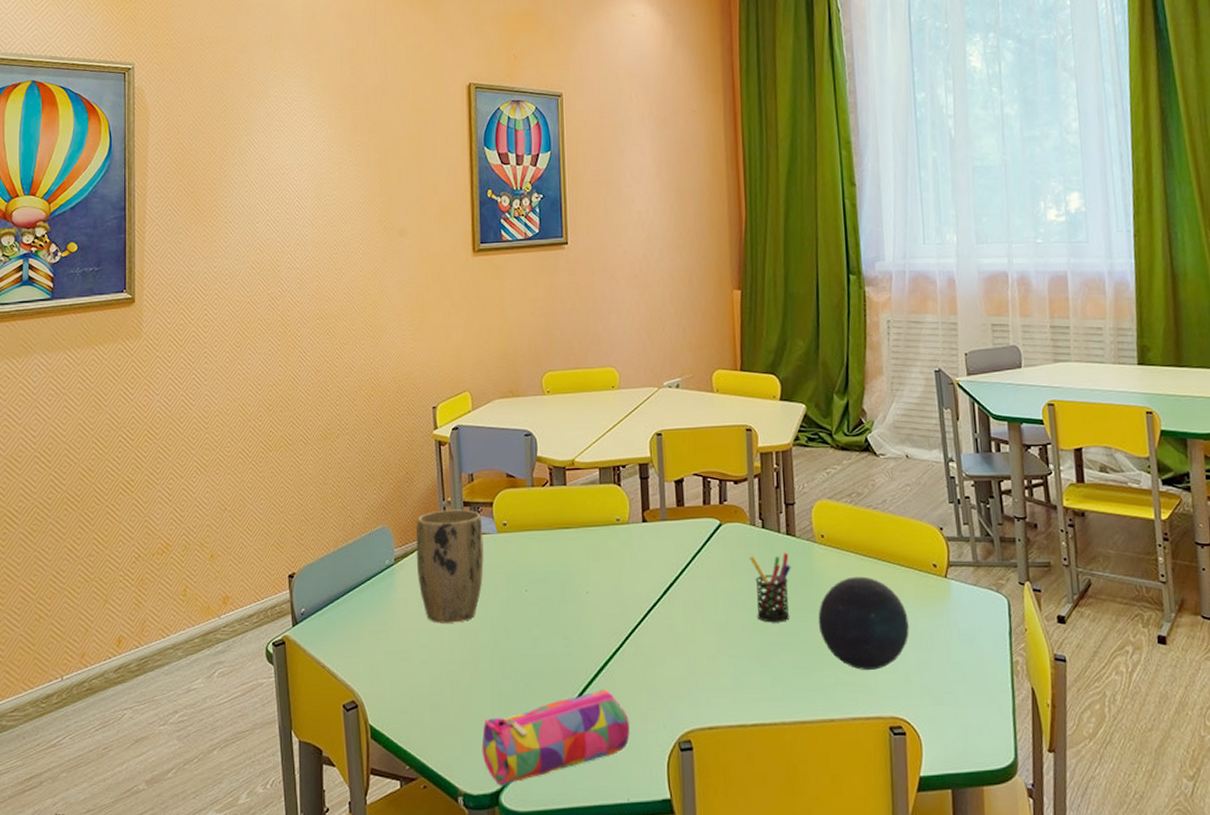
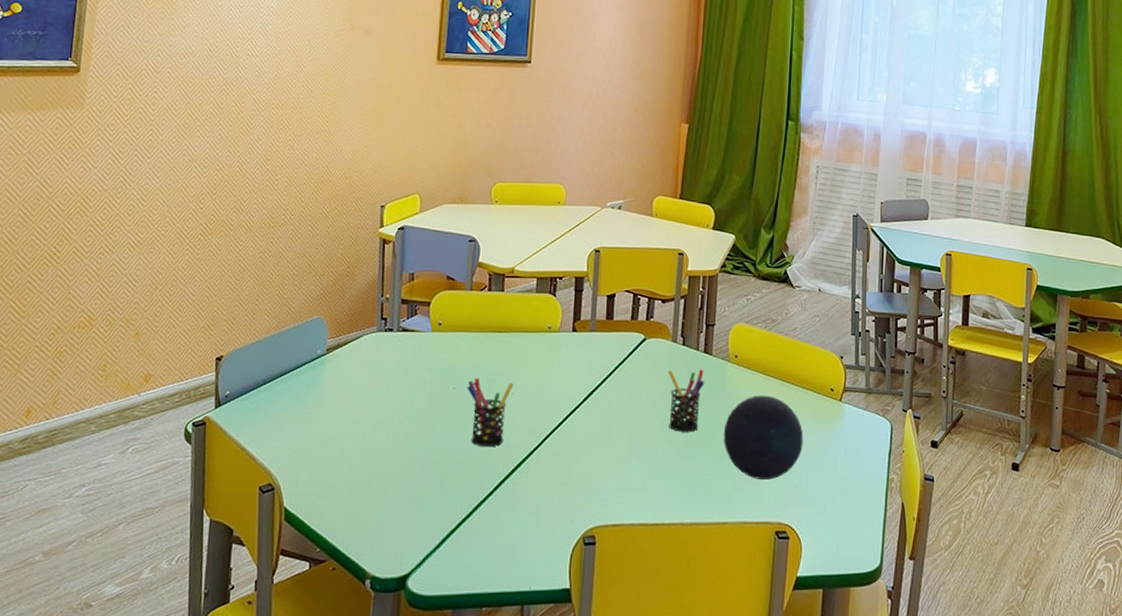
plant pot: present [416,509,484,623] -> none [348,305,419,415]
pencil case: present [481,688,630,786] -> none [394,484,539,571]
pen holder: none [539,577,587,650] -> present [467,377,514,446]

